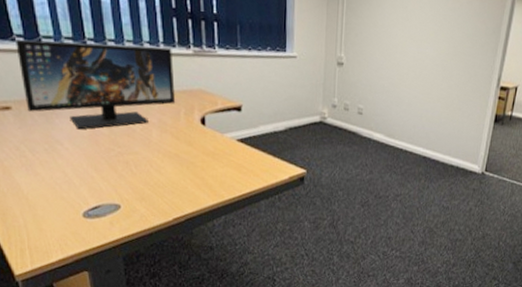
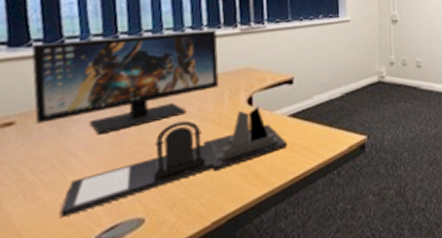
desk organizer: none [55,127,236,193] -> present [59,107,287,218]

